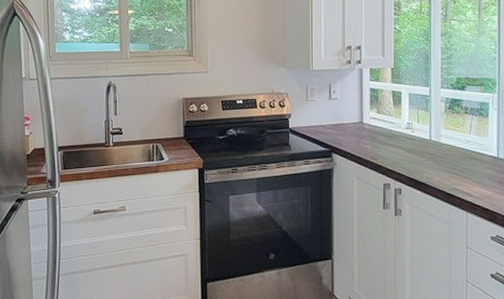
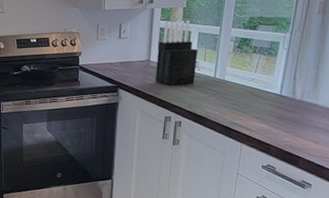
knife block: none [369,81,411,149] -> present [156,21,199,86]

